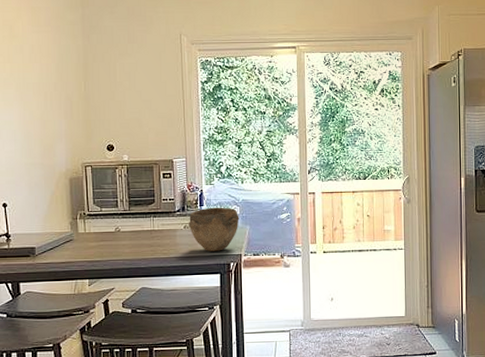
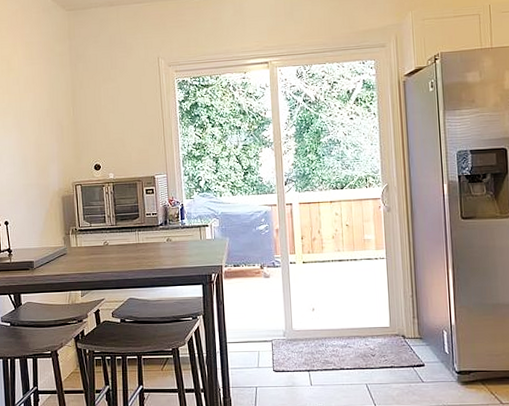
bowl: present [188,207,239,251] -> none [170,220,219,263]

